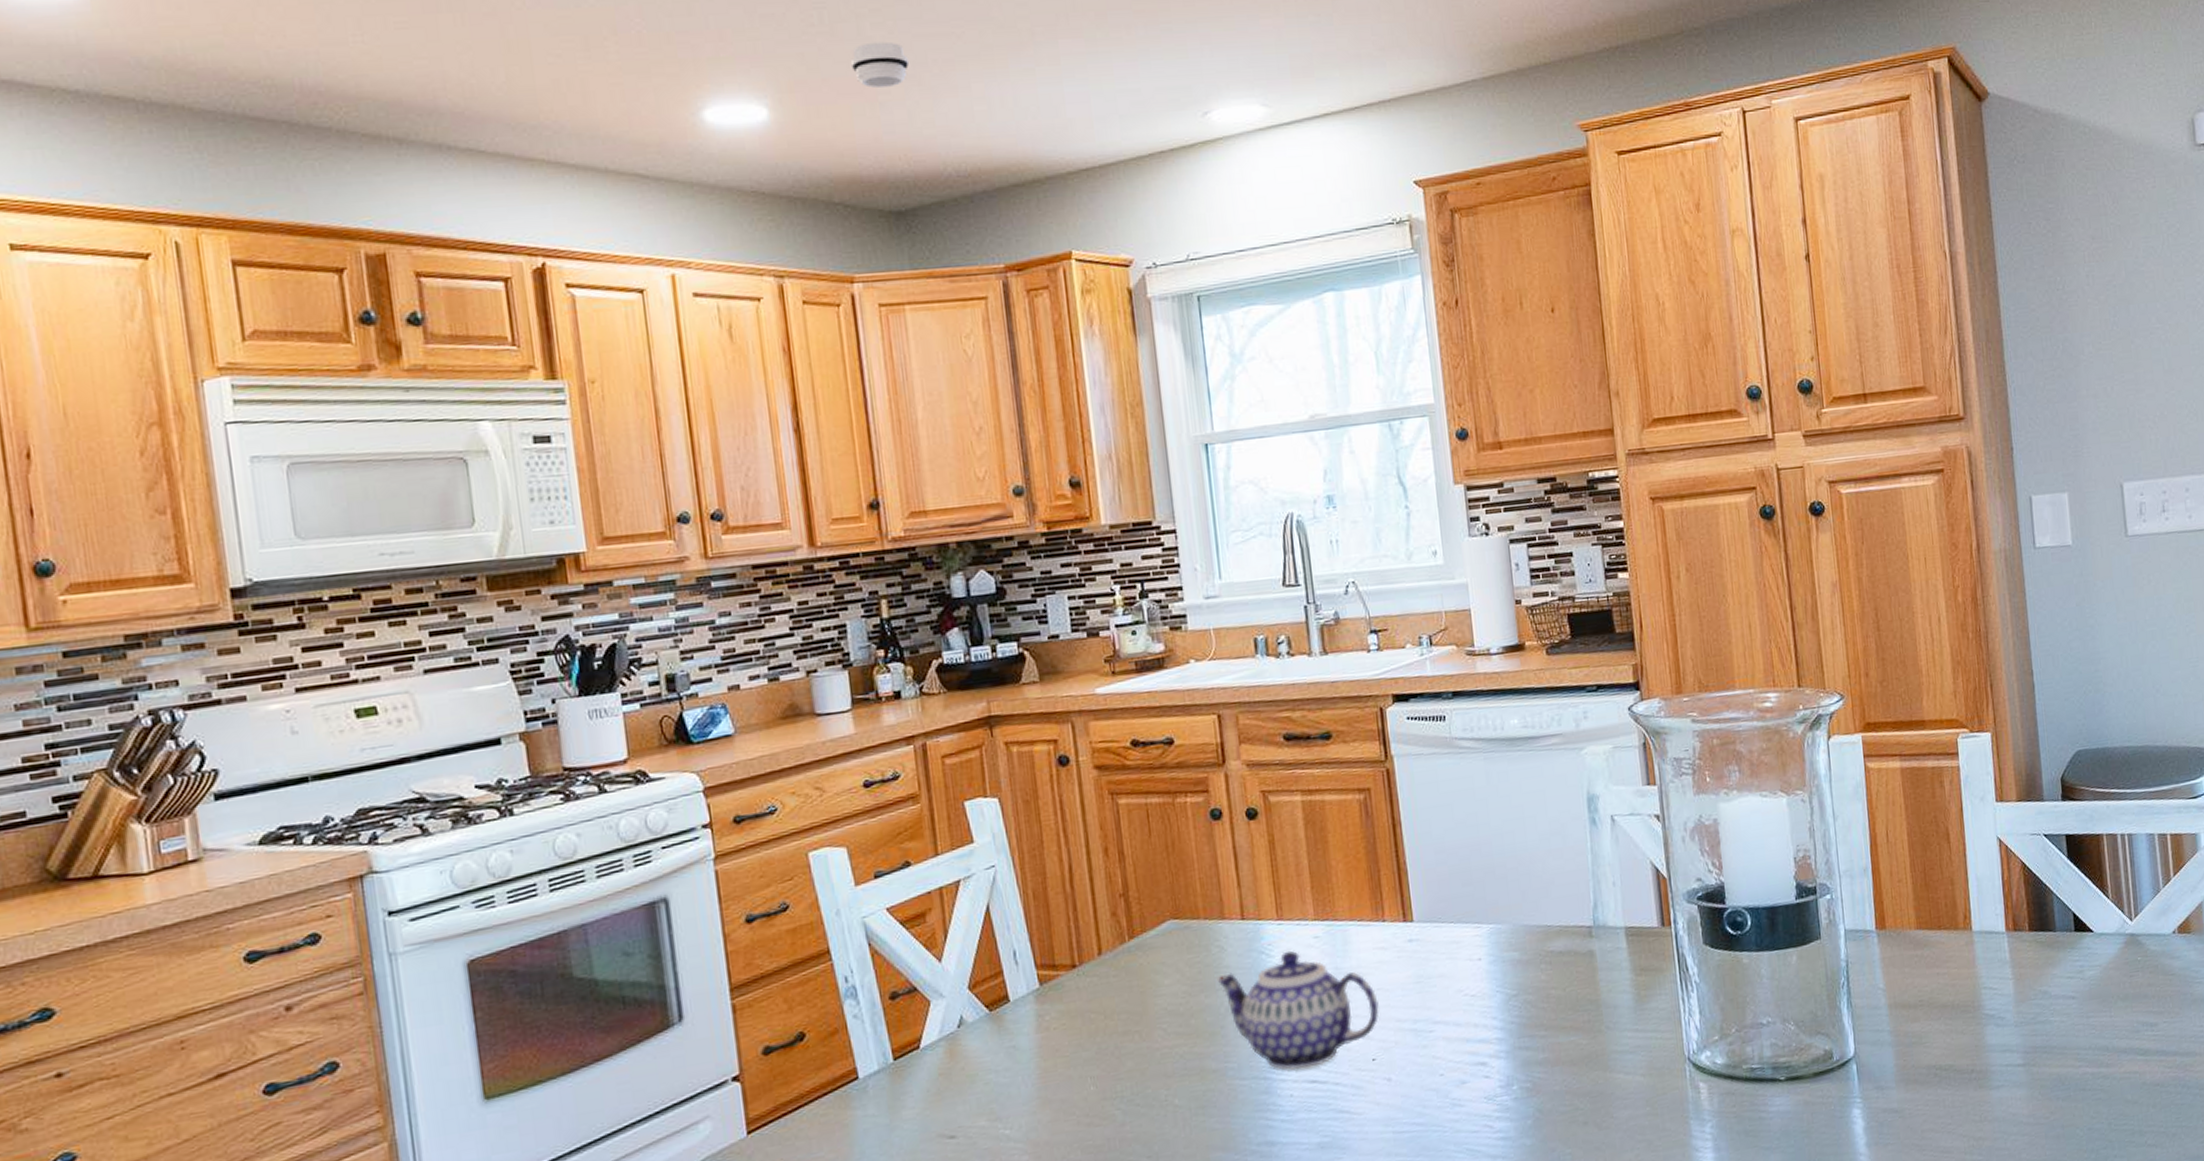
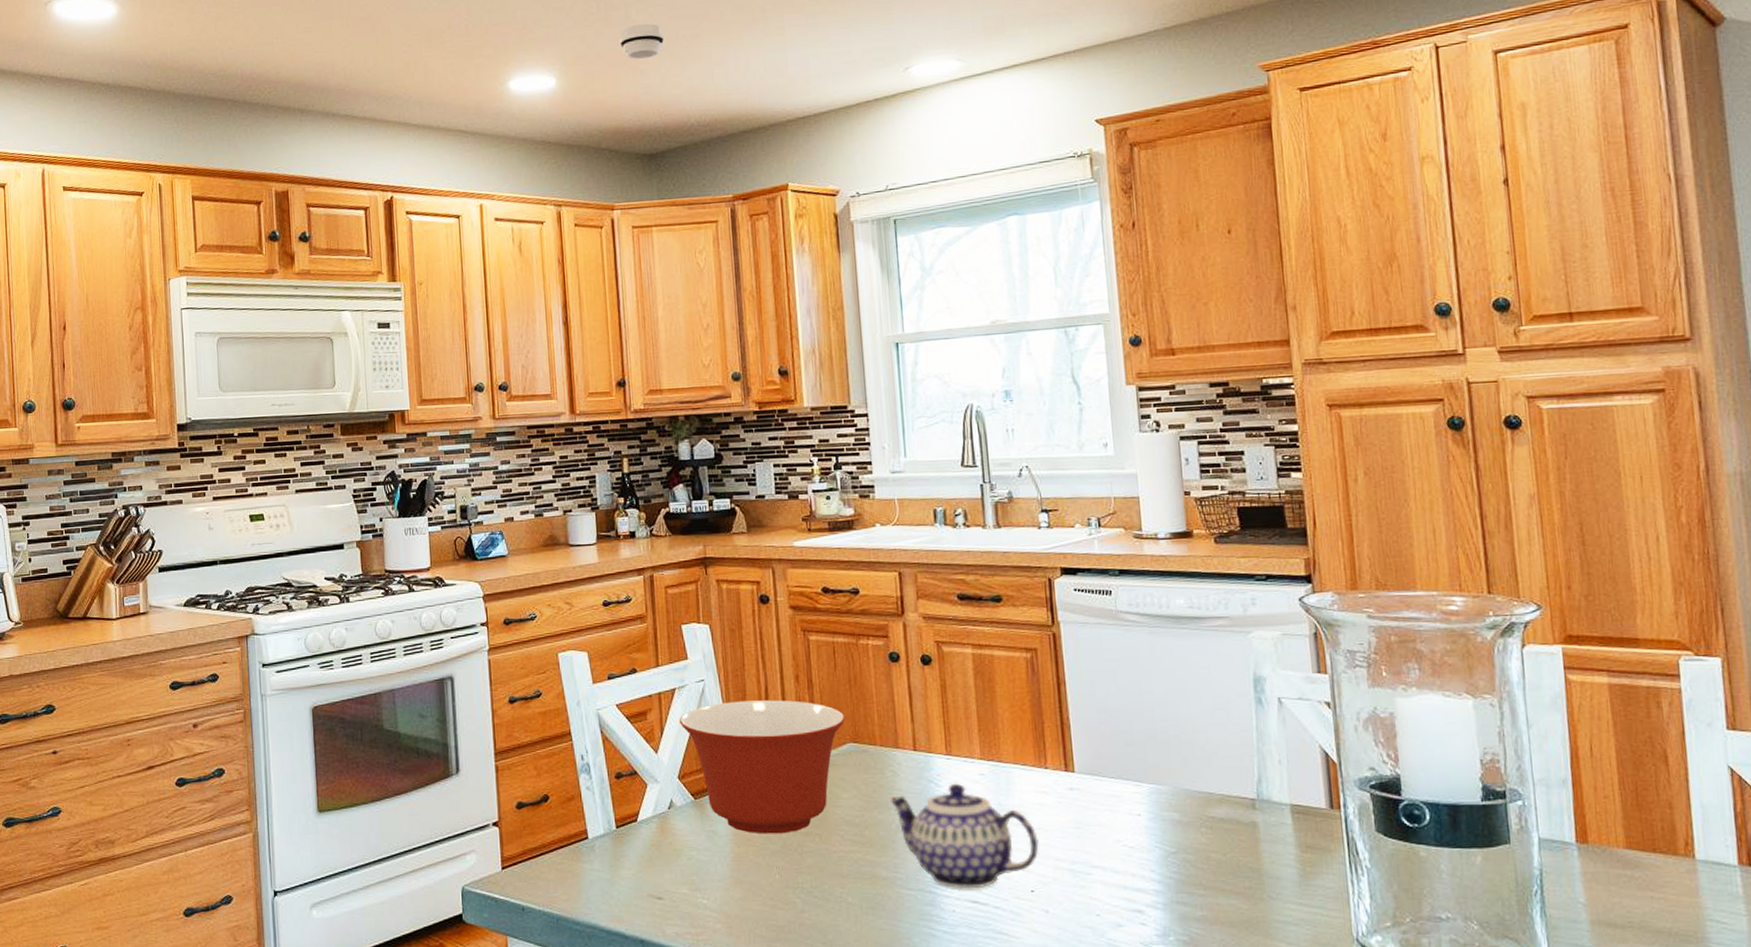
mixing bowl: none [966,877,1164,1043] -> present [678,700,846,834]

